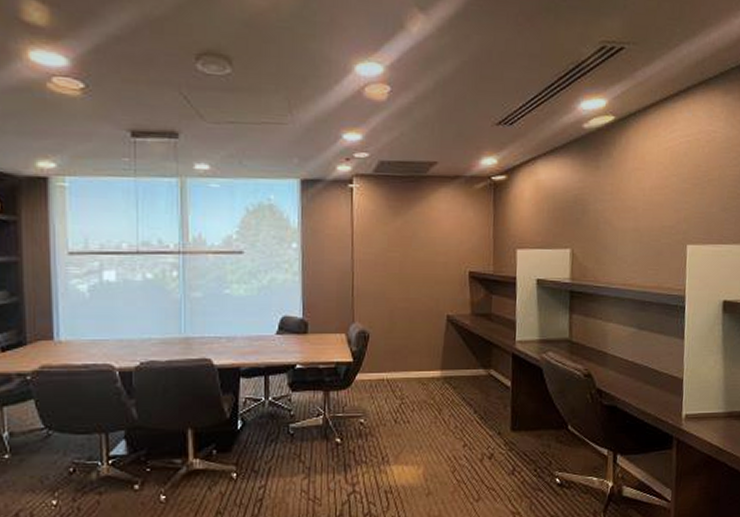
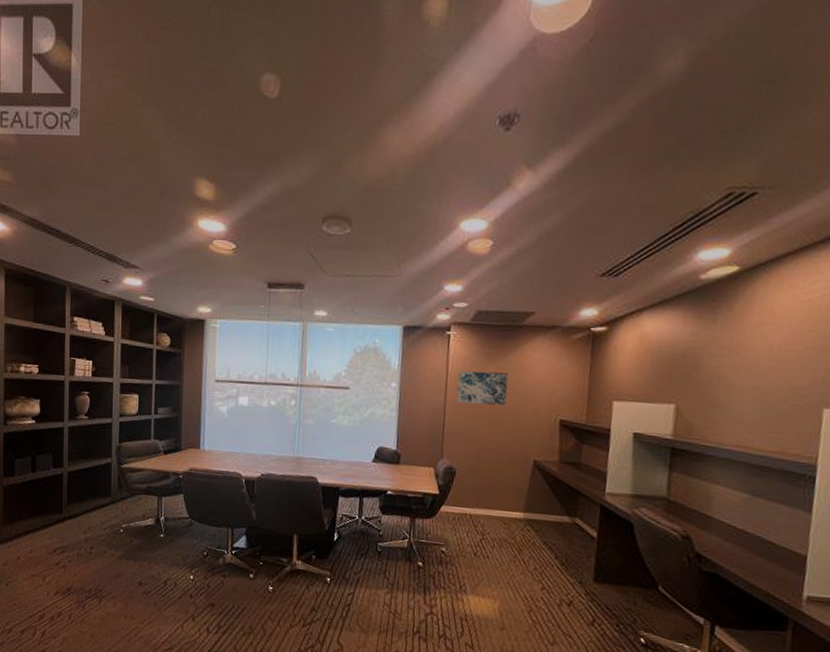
wall art: none [364,225,416,262] -> present [456,370,508,406]

